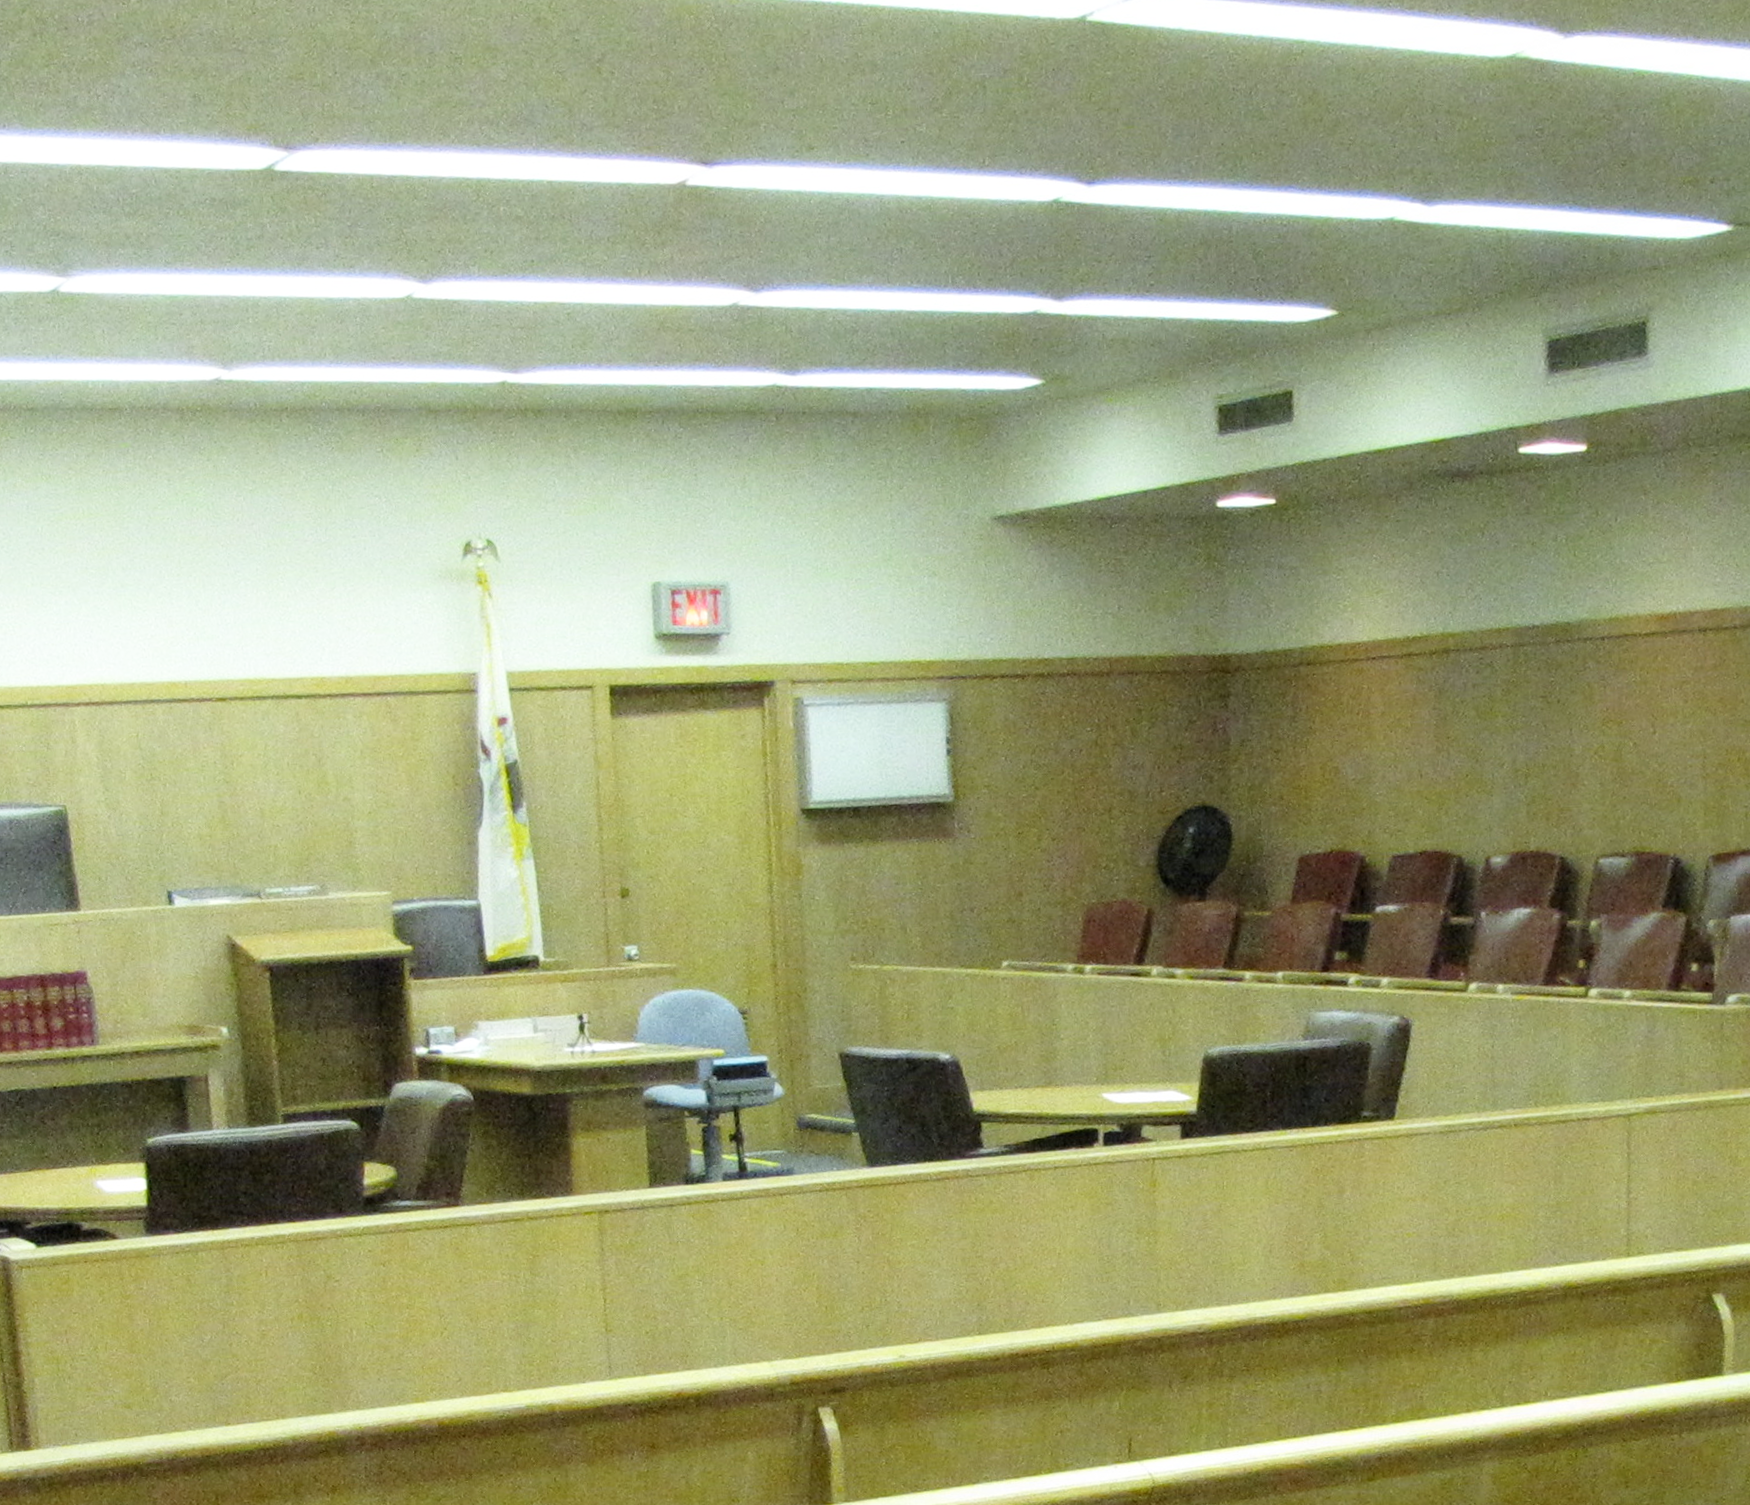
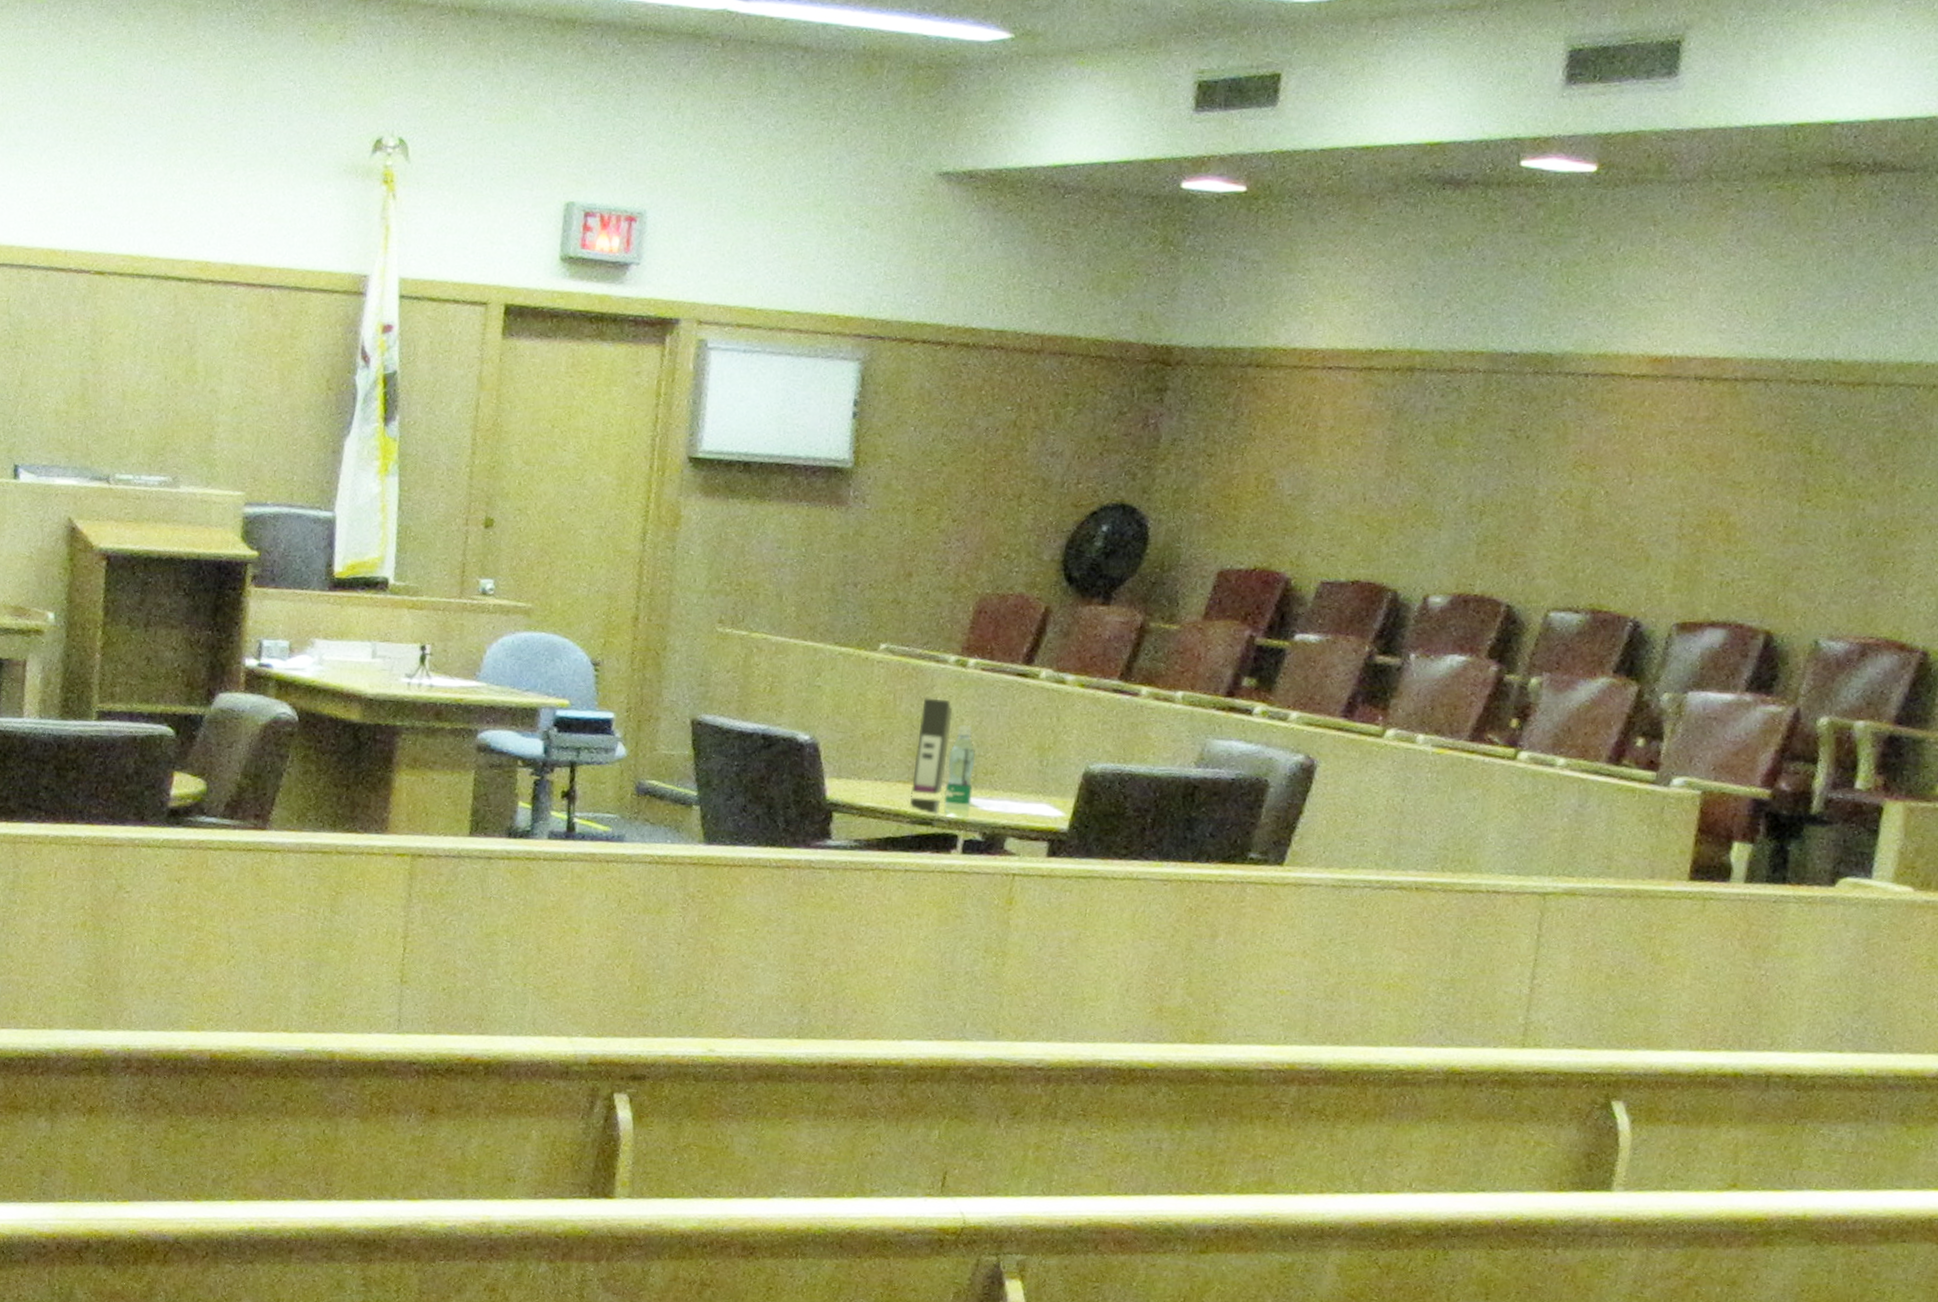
binder: none [1049,1006,1079,1126] -> present [907,697,953,827]
bottle: none [1079,1027,1106,1115] -> present [943,725,976,819]

